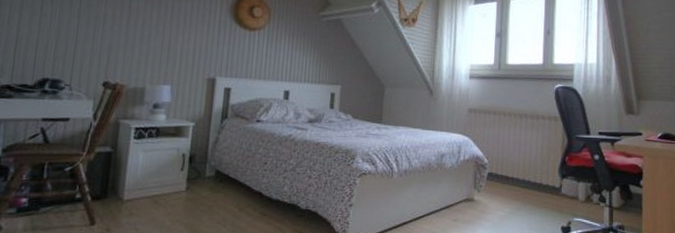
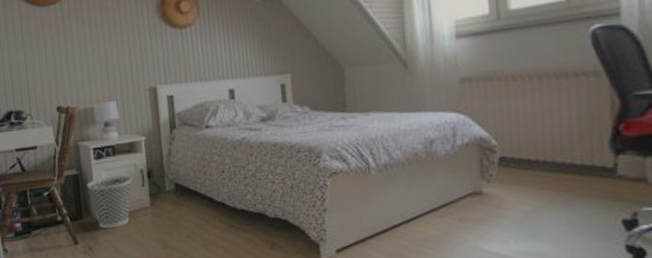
wastebasket: none [119,157,172,210] -> present [87,175,132,228]

